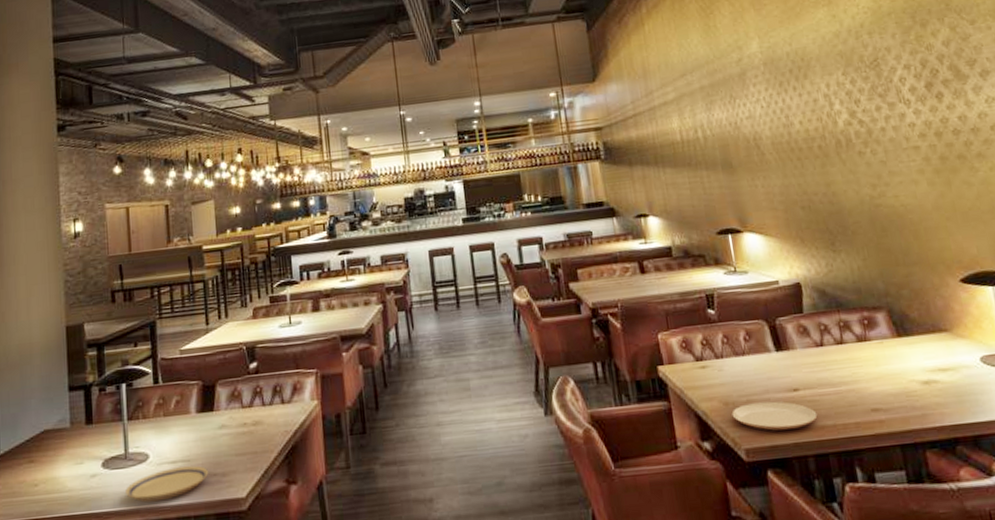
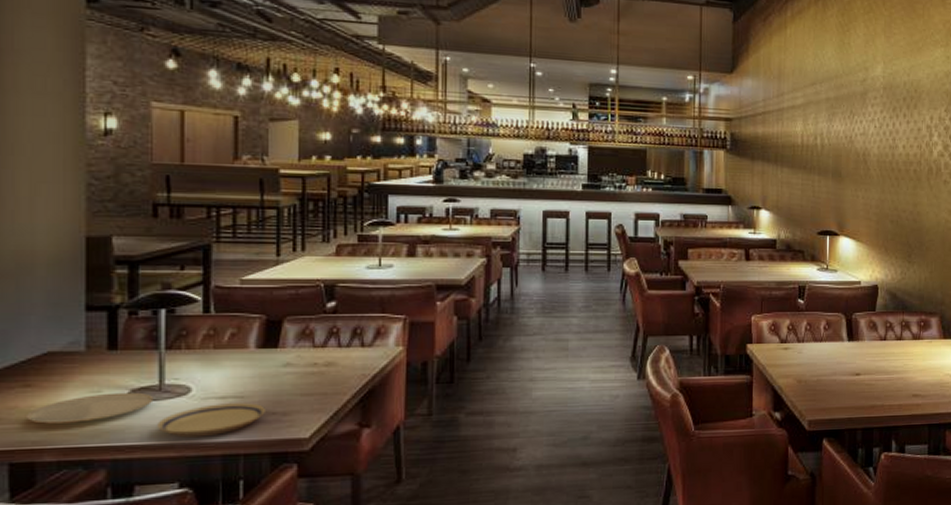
plate: none [32,461,122,495] -> present [27,392,154,424]
plate: present [731,401,818,431] -> none [803,382,871,408]

